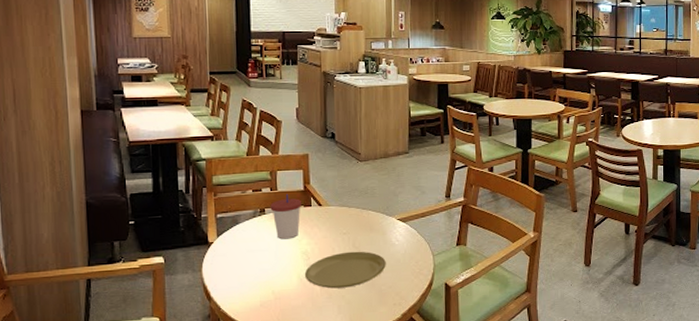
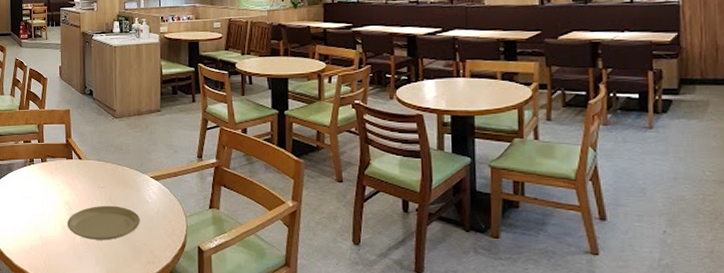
cup: present [270,194,302,240] -> none [38,146,65,189]

